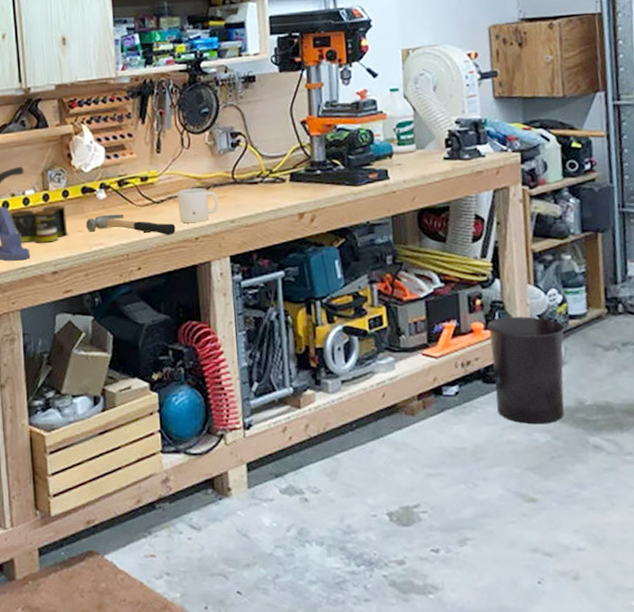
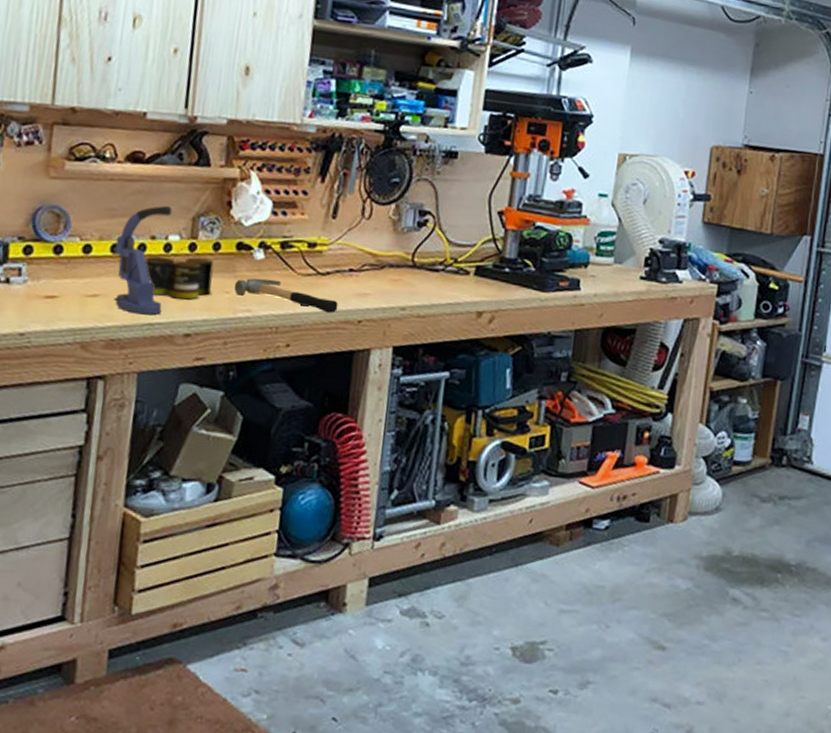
mug: present [177,188,219,224] -> none [344,264,392,305]
waste bin: present [486,316,565,425] -> none [645,454,728,571]

